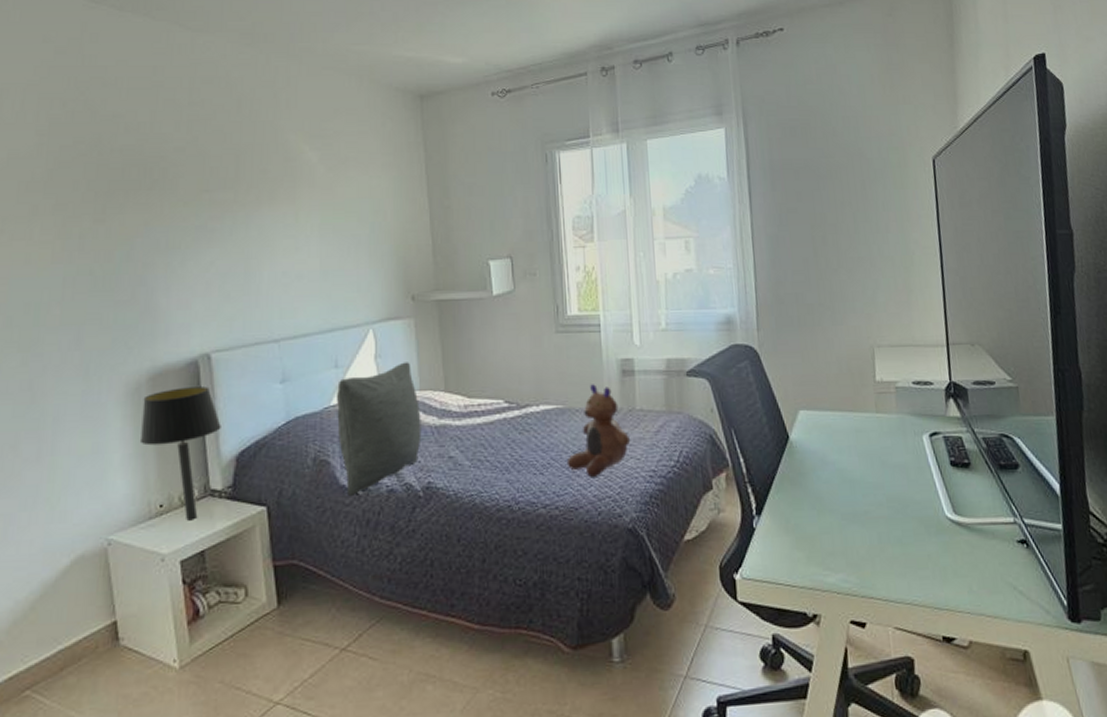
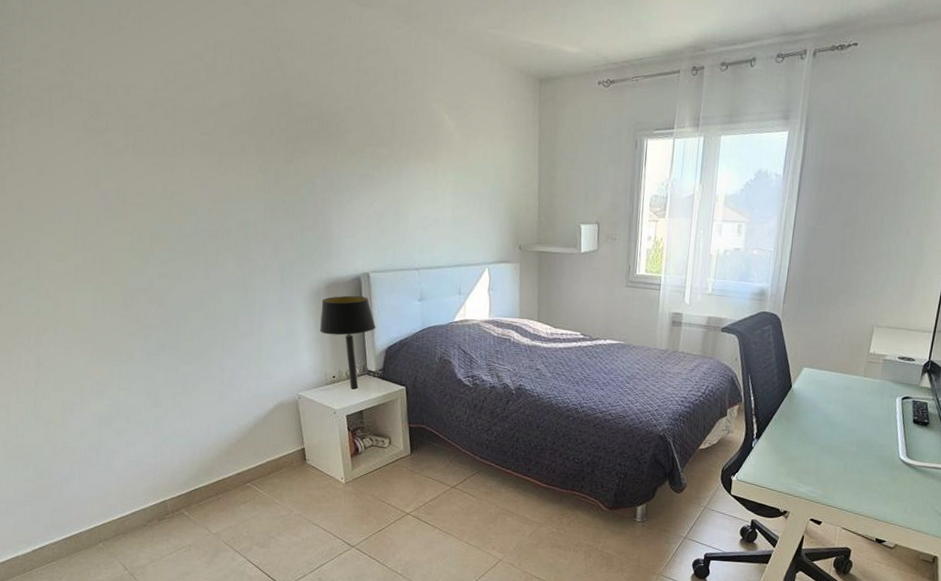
pillow: present [336,362,422,497] -> none [458,296,519,388]
toy: present [566,384,631,477] -> none [621,329,671,396]

